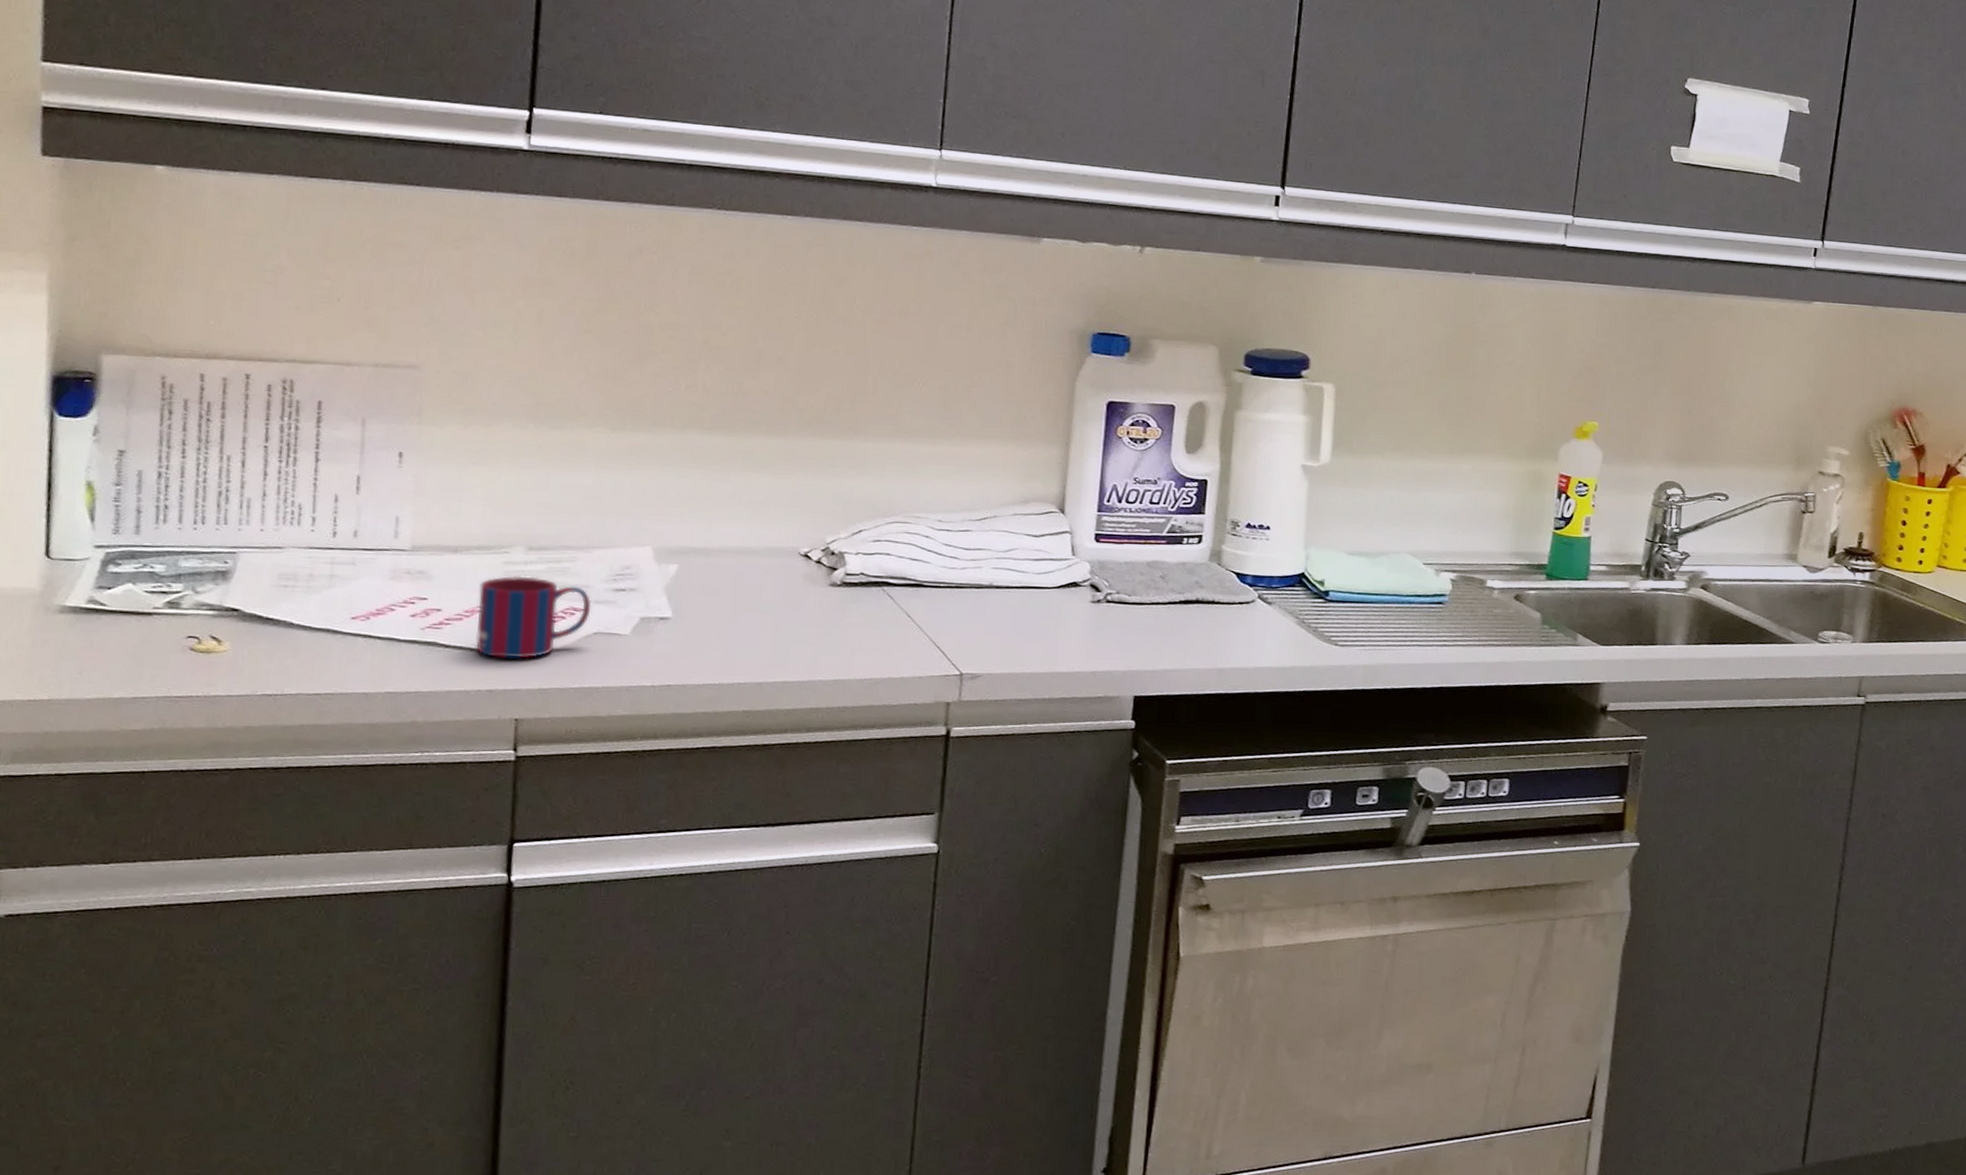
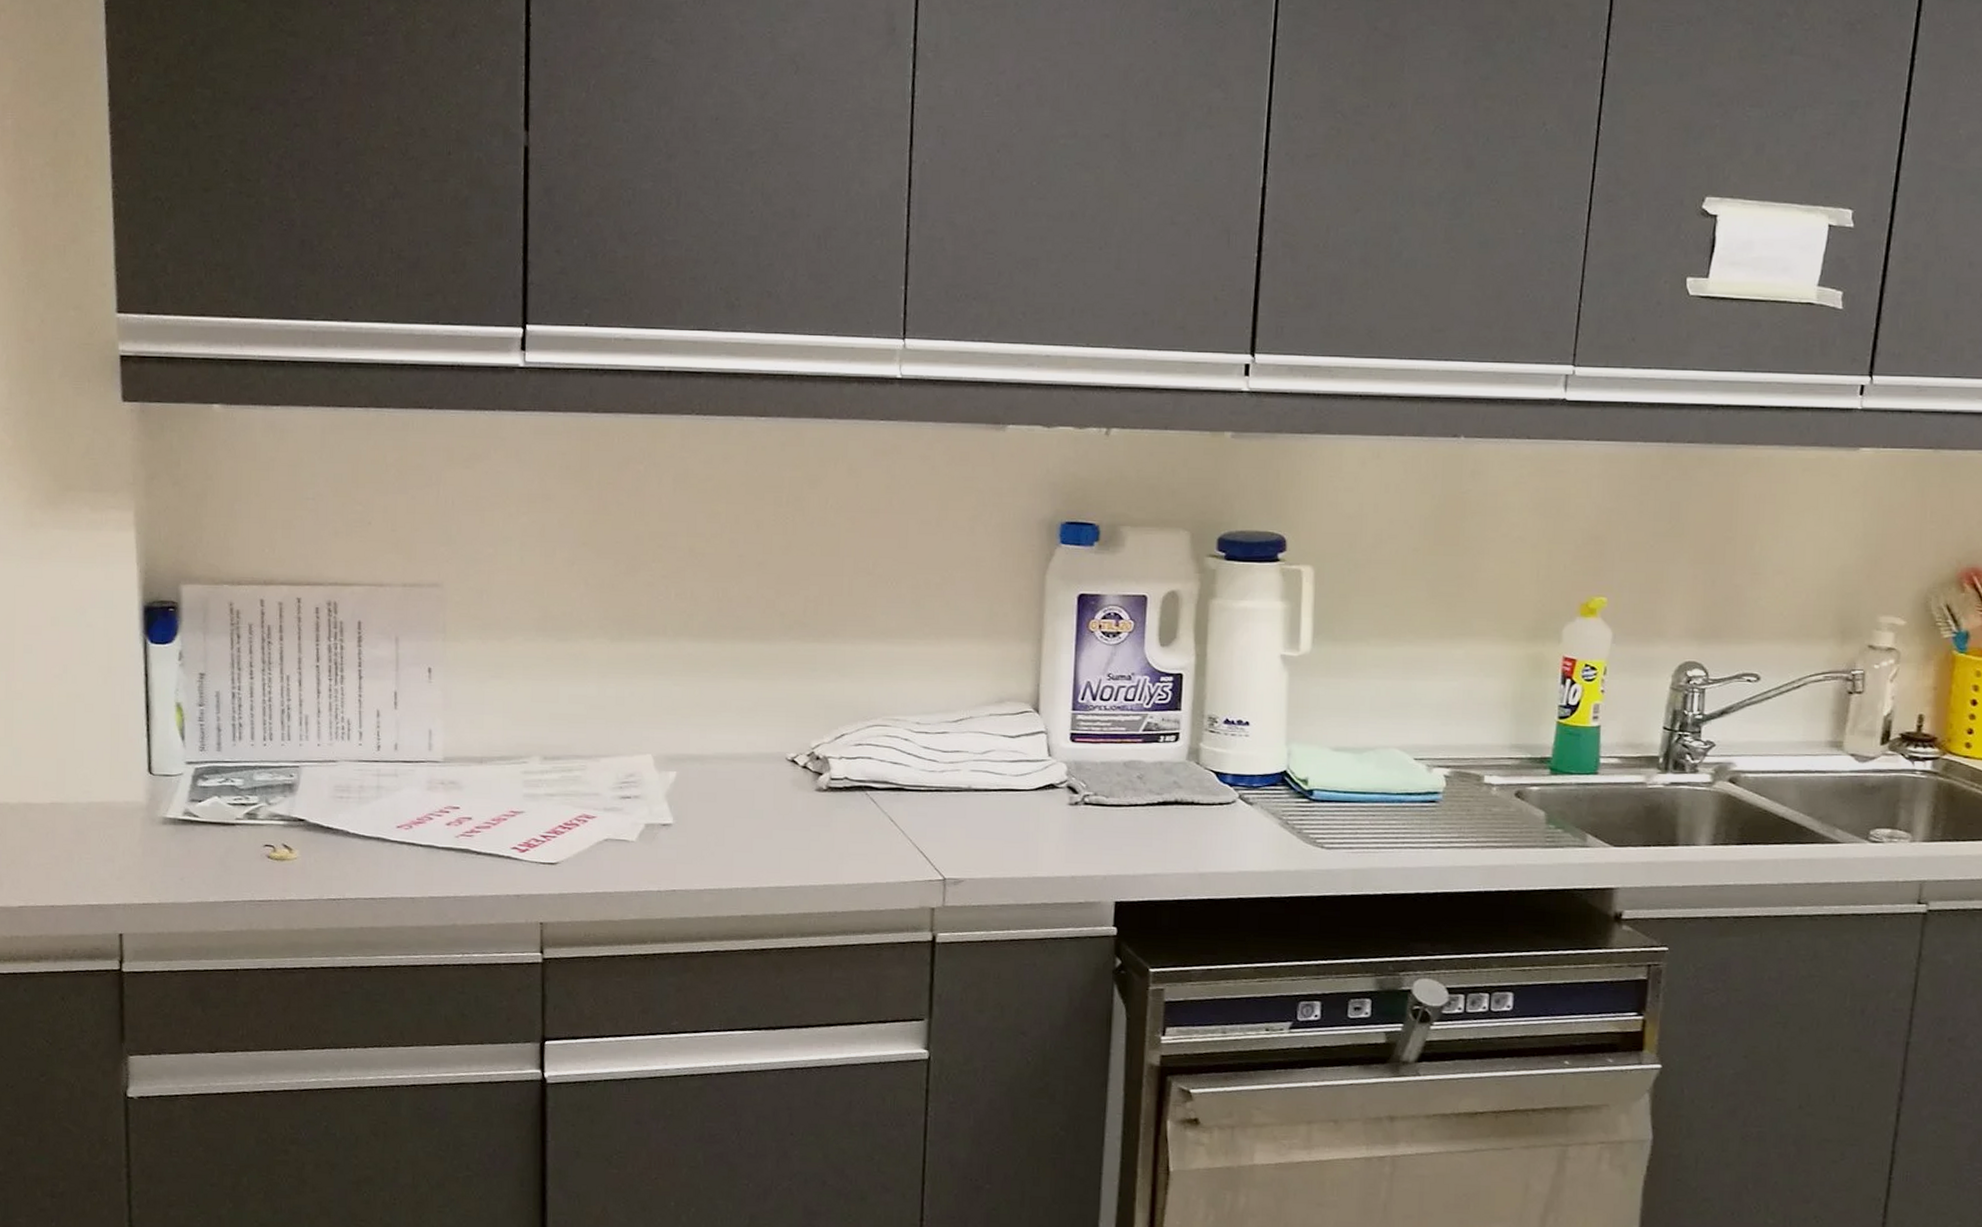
mug: present [476,576,592,659] -> none [503,785,601,865]

